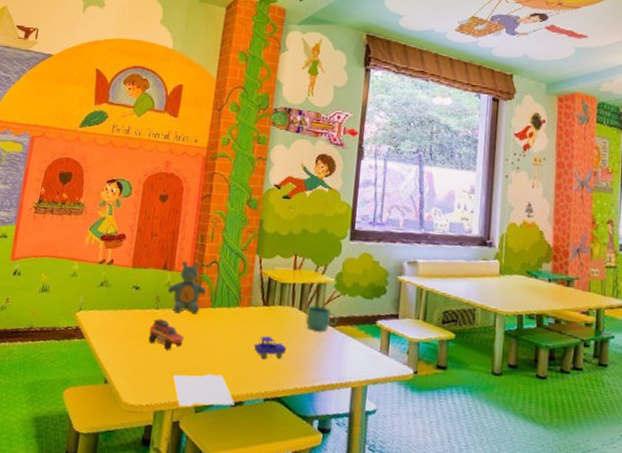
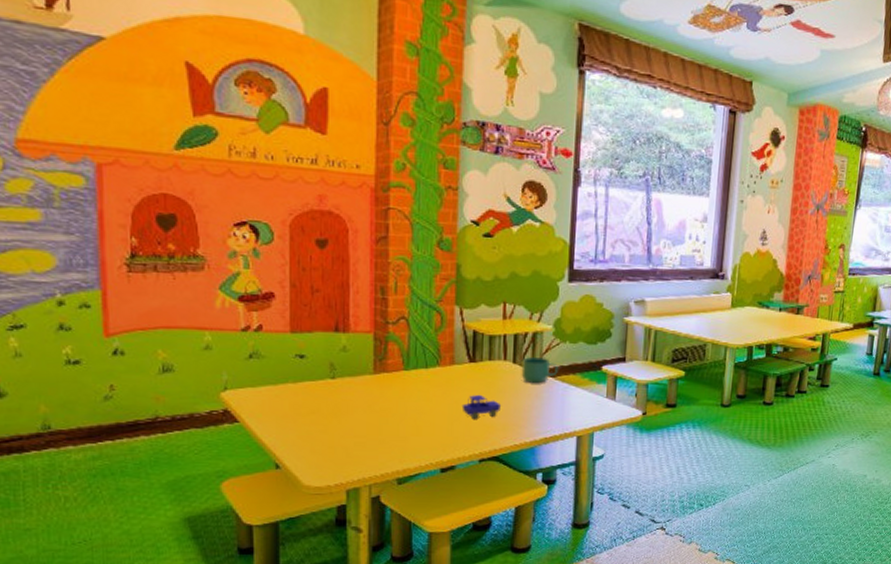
toy car: present [148,318,184,350] -> none [326,389,373,423]
stuffed animal: present [167,260,207,314] -> none [343,318,396,381]
paper sheet: present [173,374,234,407] -> none [366,442,444,481]

